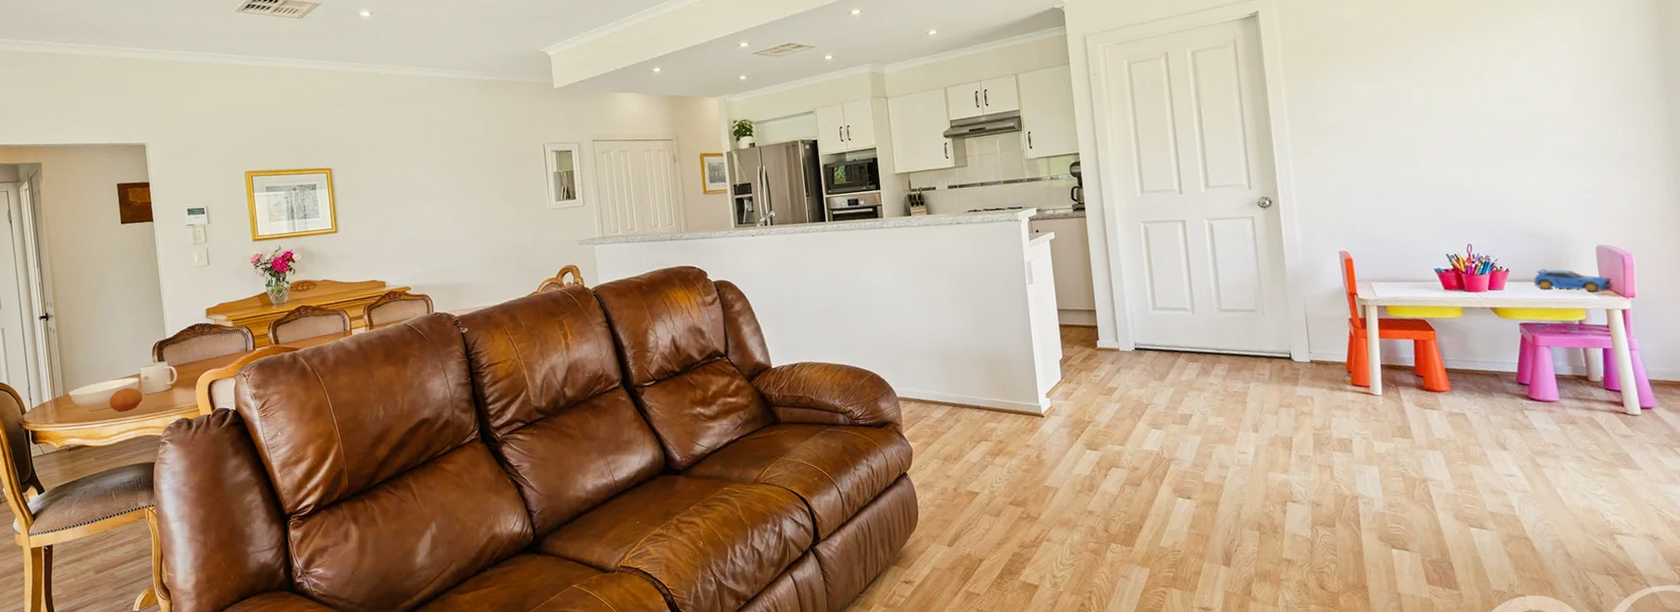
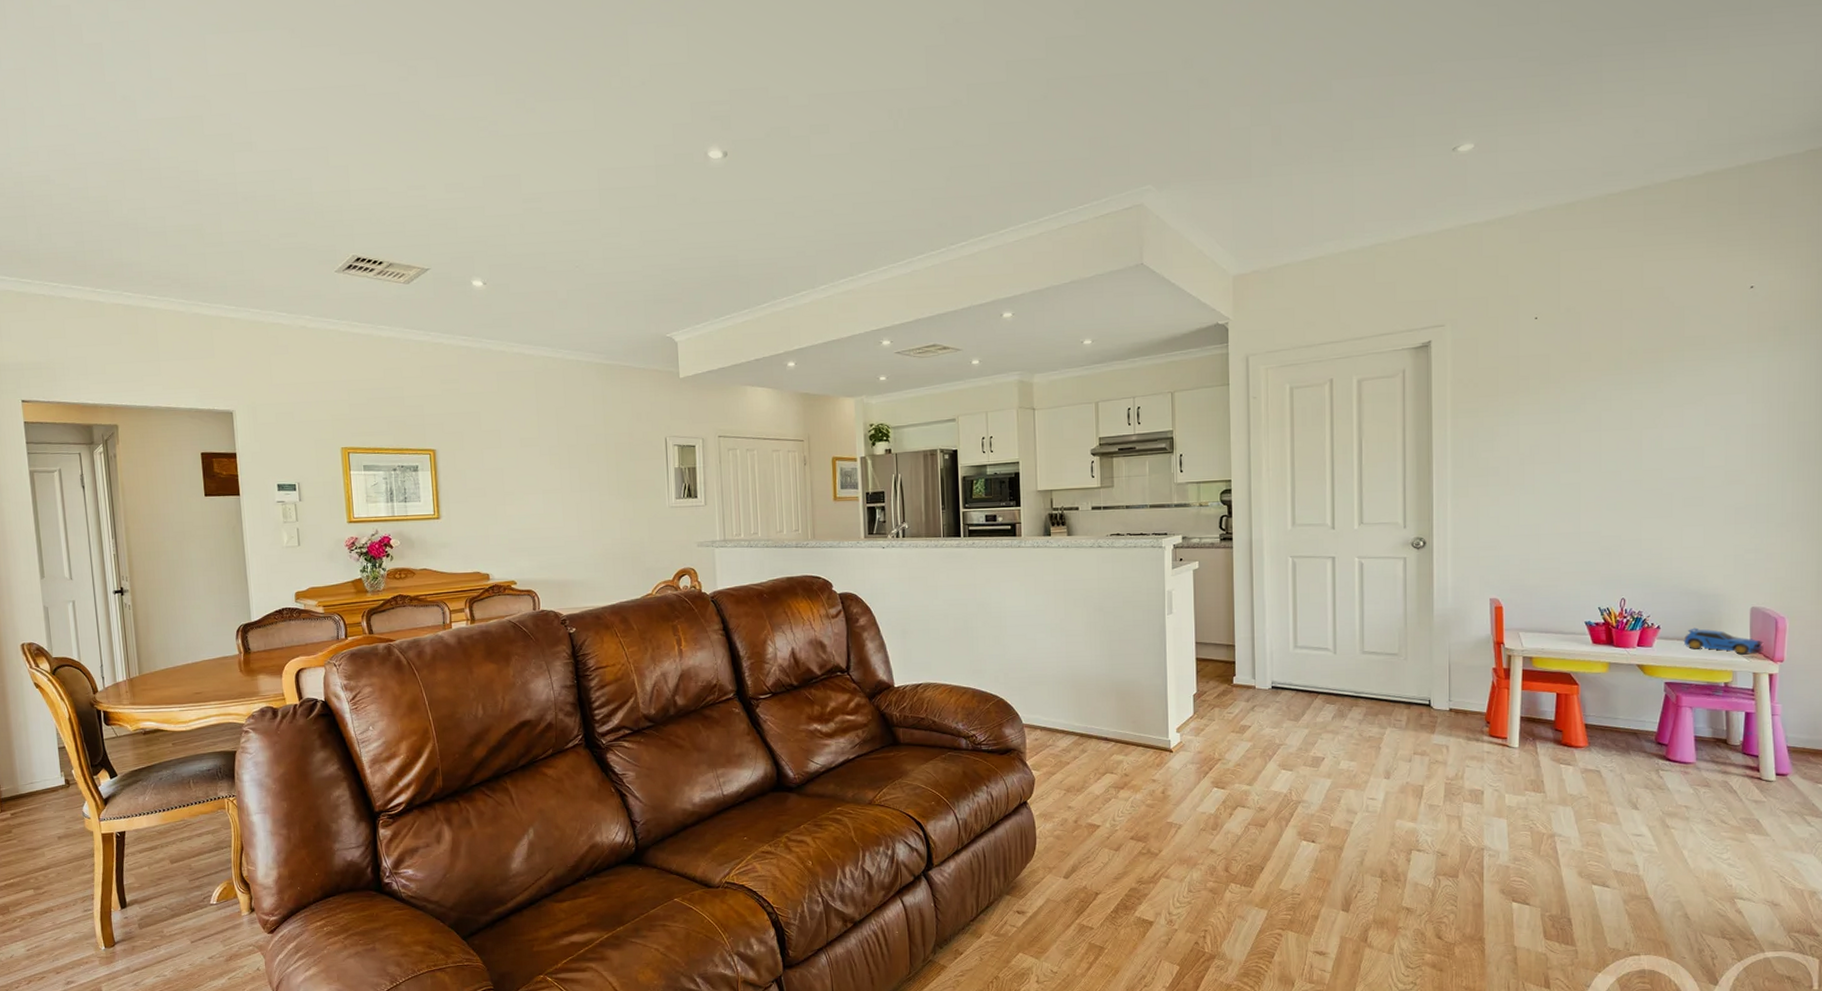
bowl: present [68,377,140,411] -> none [144,660,222,694]
fruit: present [109,387,143,412] -> none [188,671,225,697]
mug: present [140,361,178,395] -> none [222,645,263,680]

